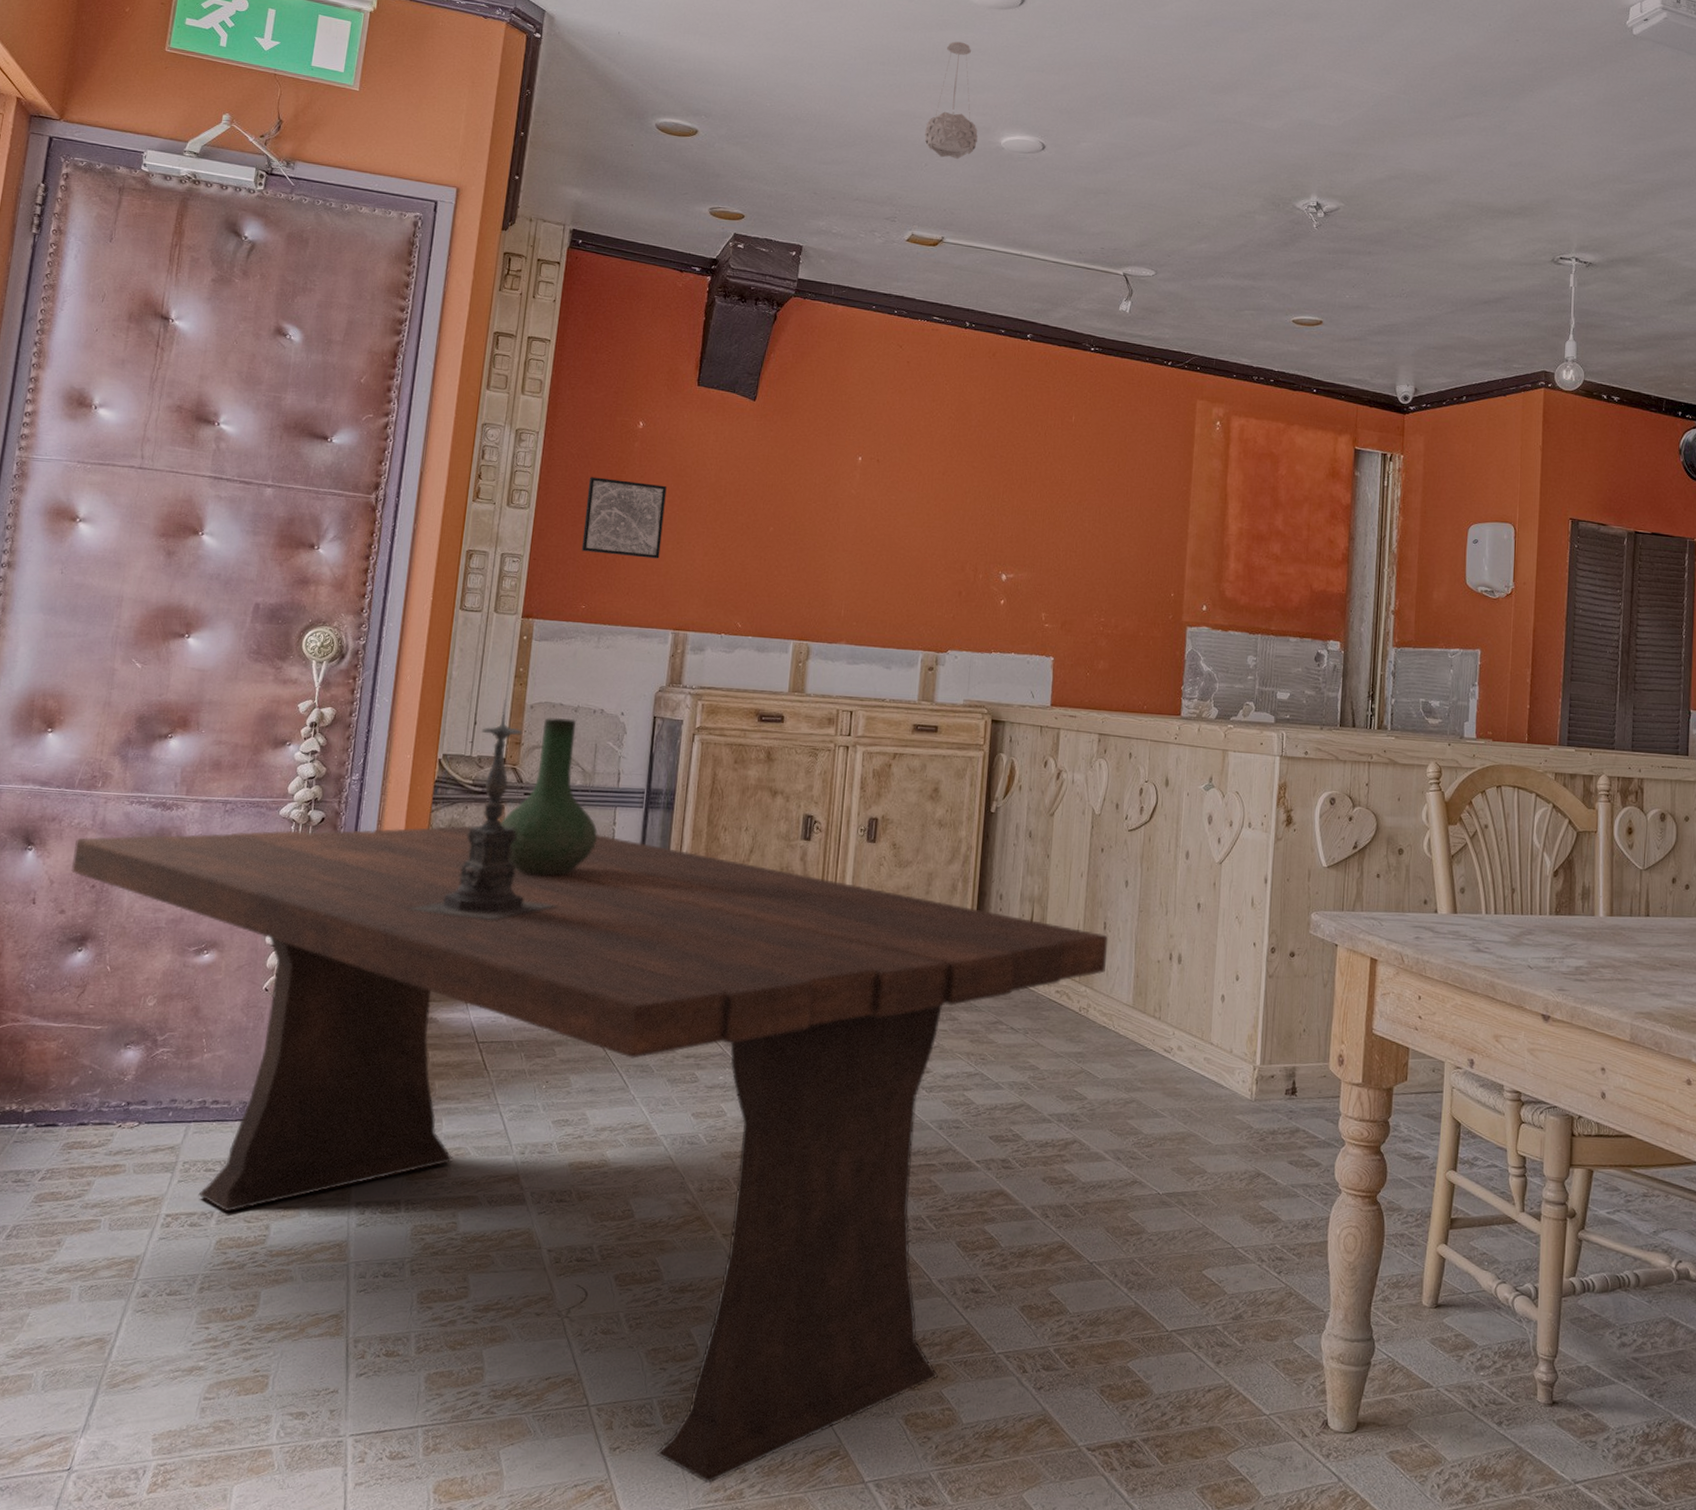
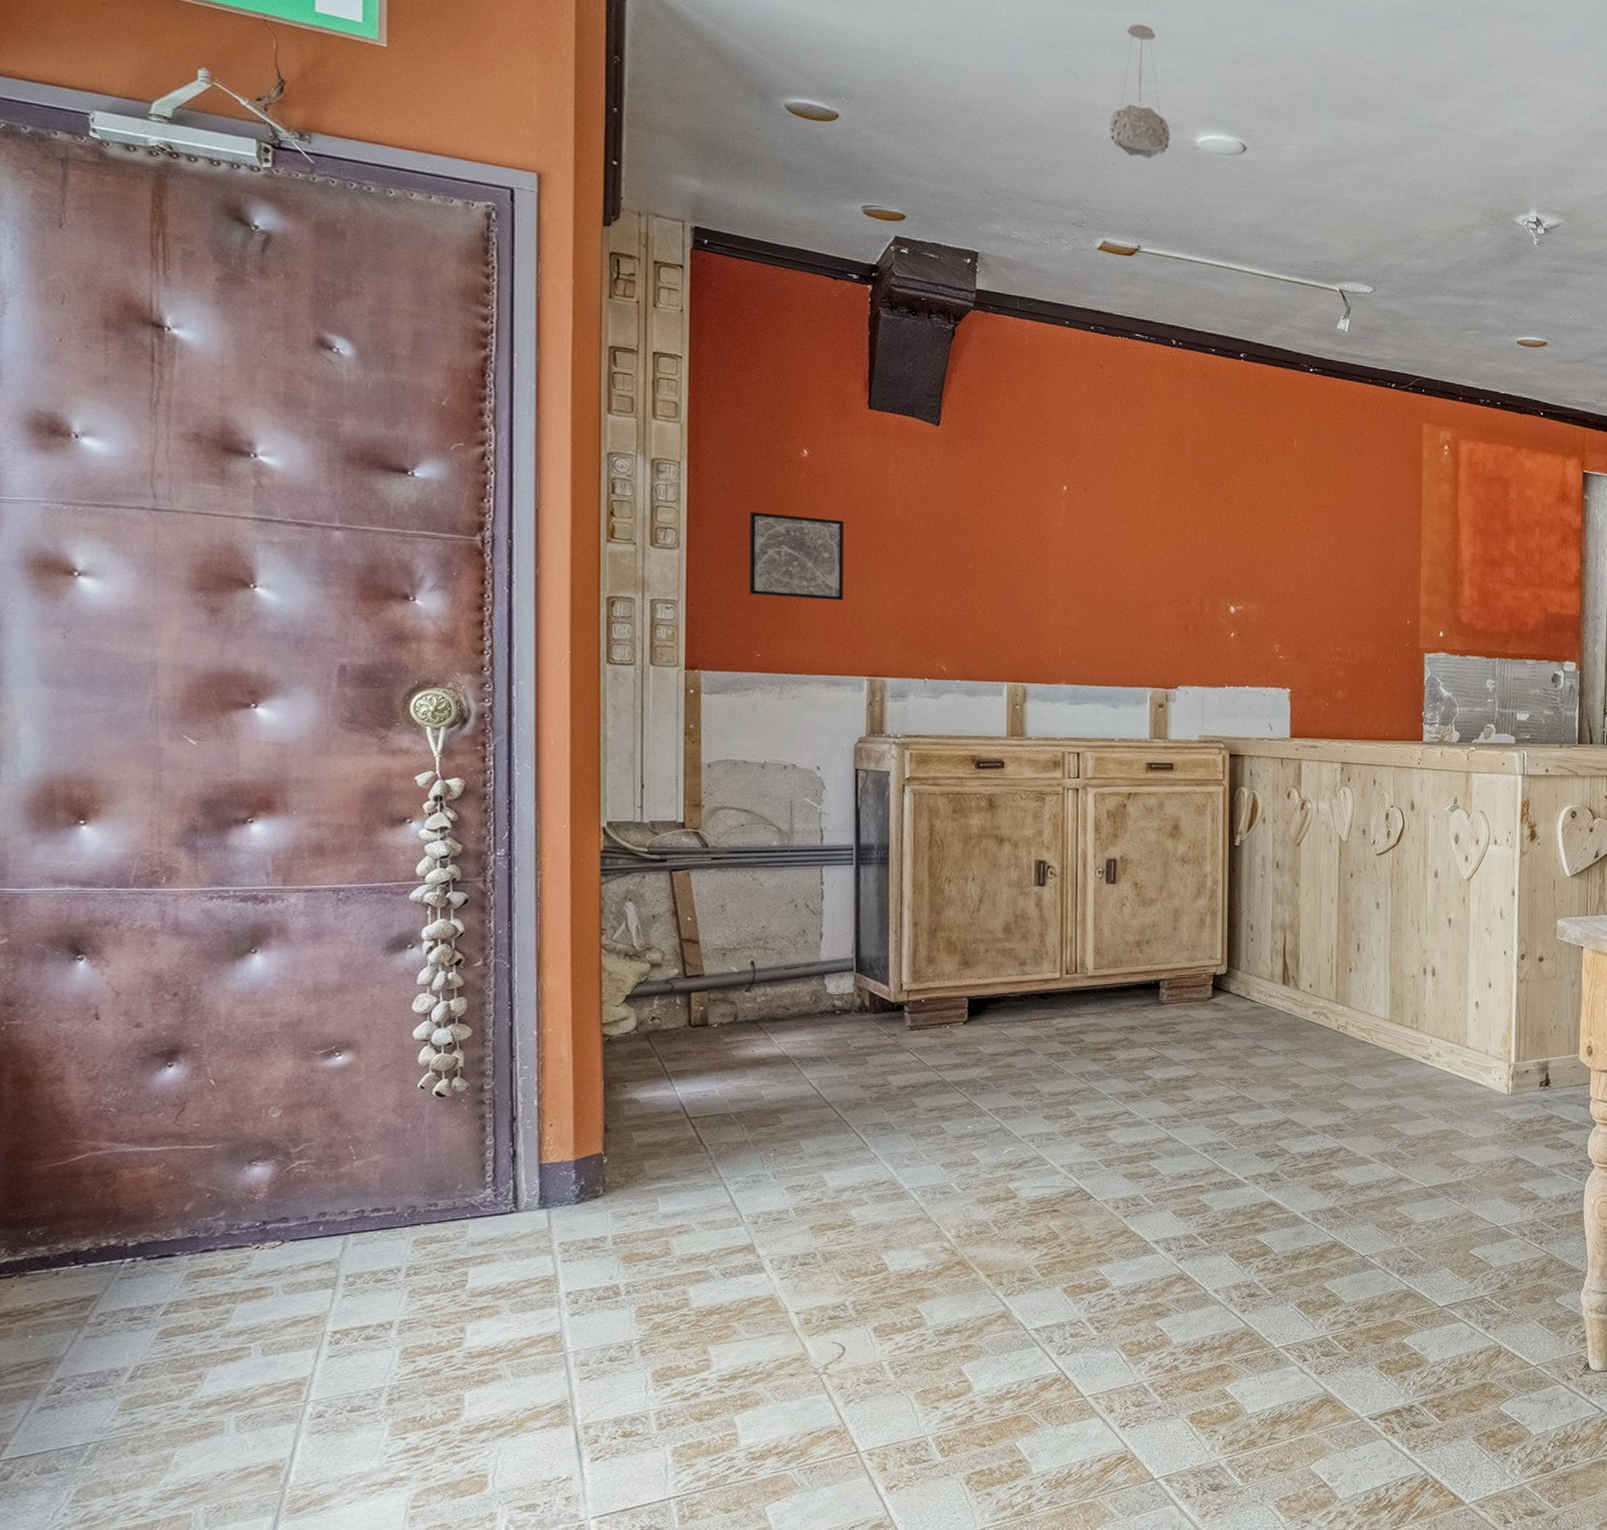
dining table: present [72,825,1109,1483] -> none [142,895,1363,1504]
candle holder: present [406,699,558,920] -> none [584,759,766,993]
vase: present [500,717,598,876] -> none [687,775,805,942]

